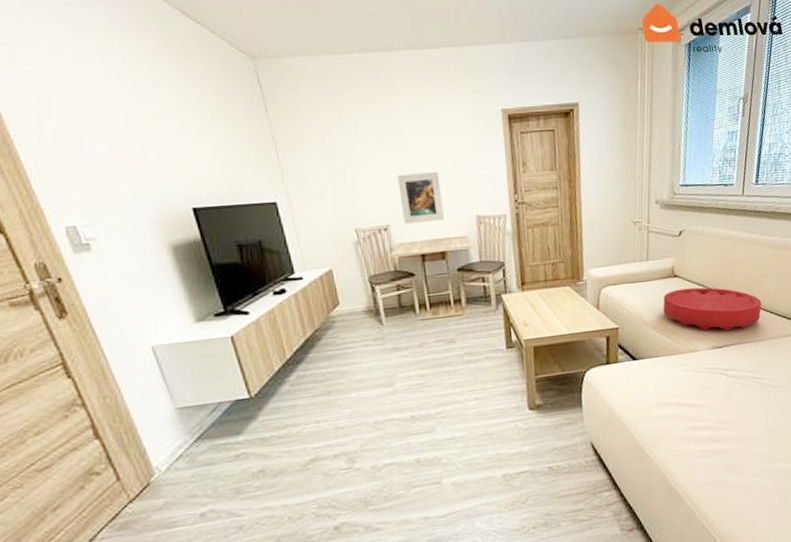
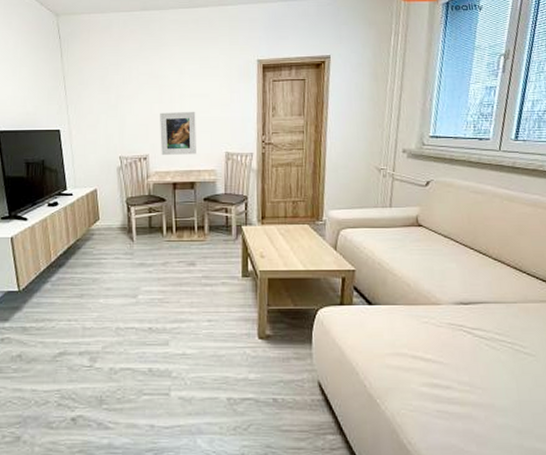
cushion: present [663,287,762,331] -> none [404,239,518,288]

